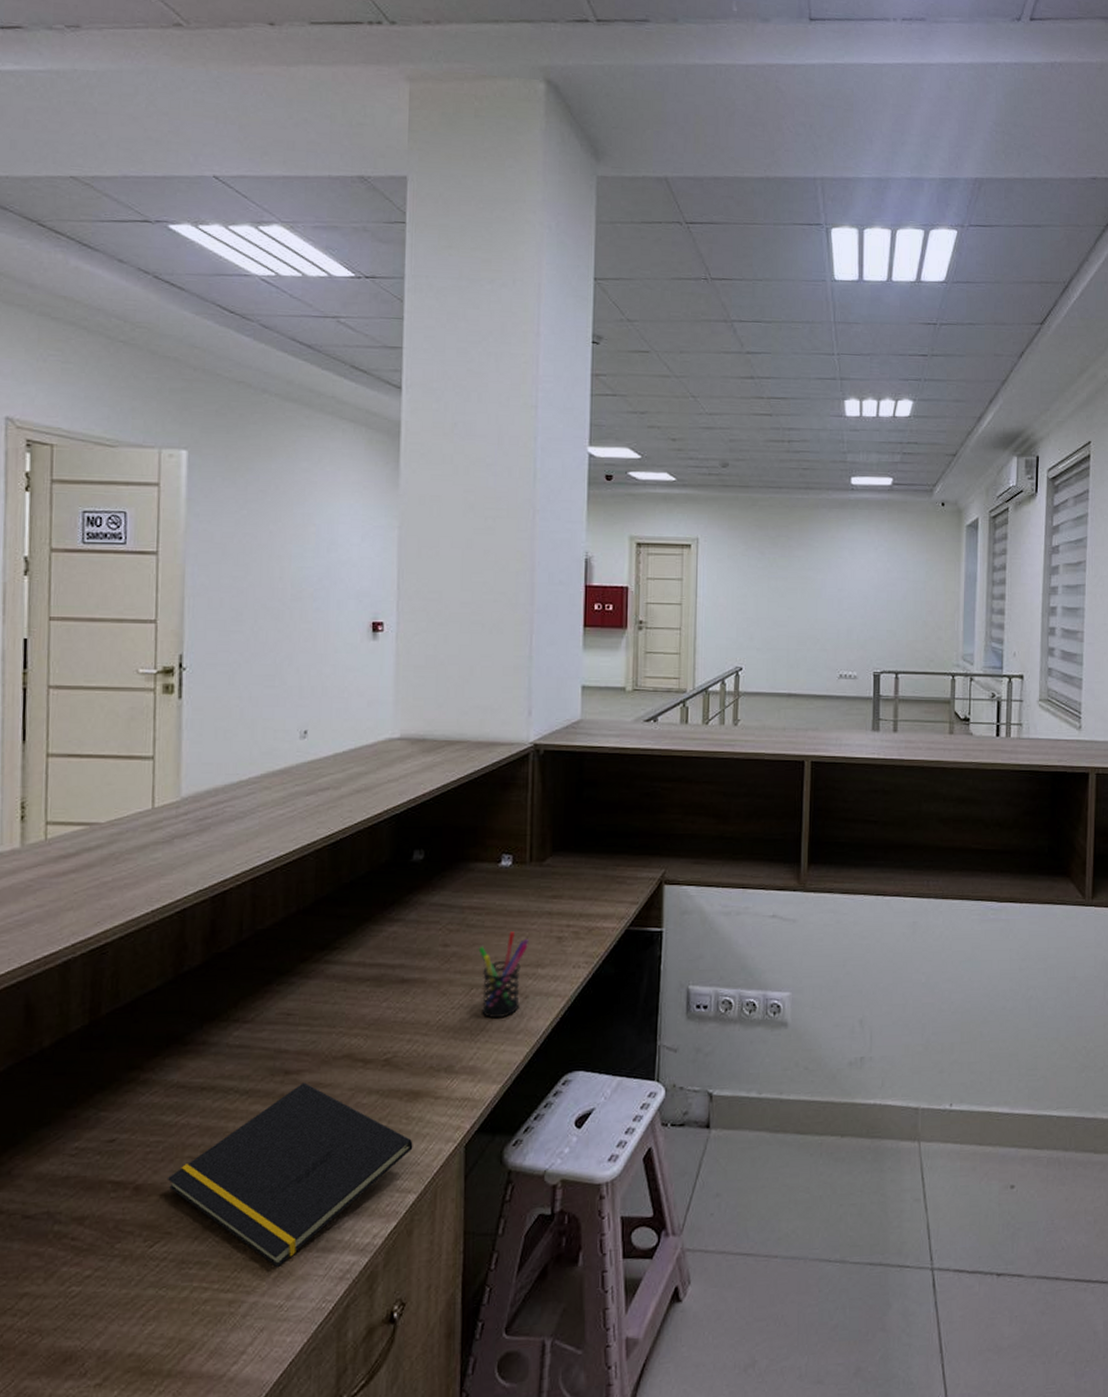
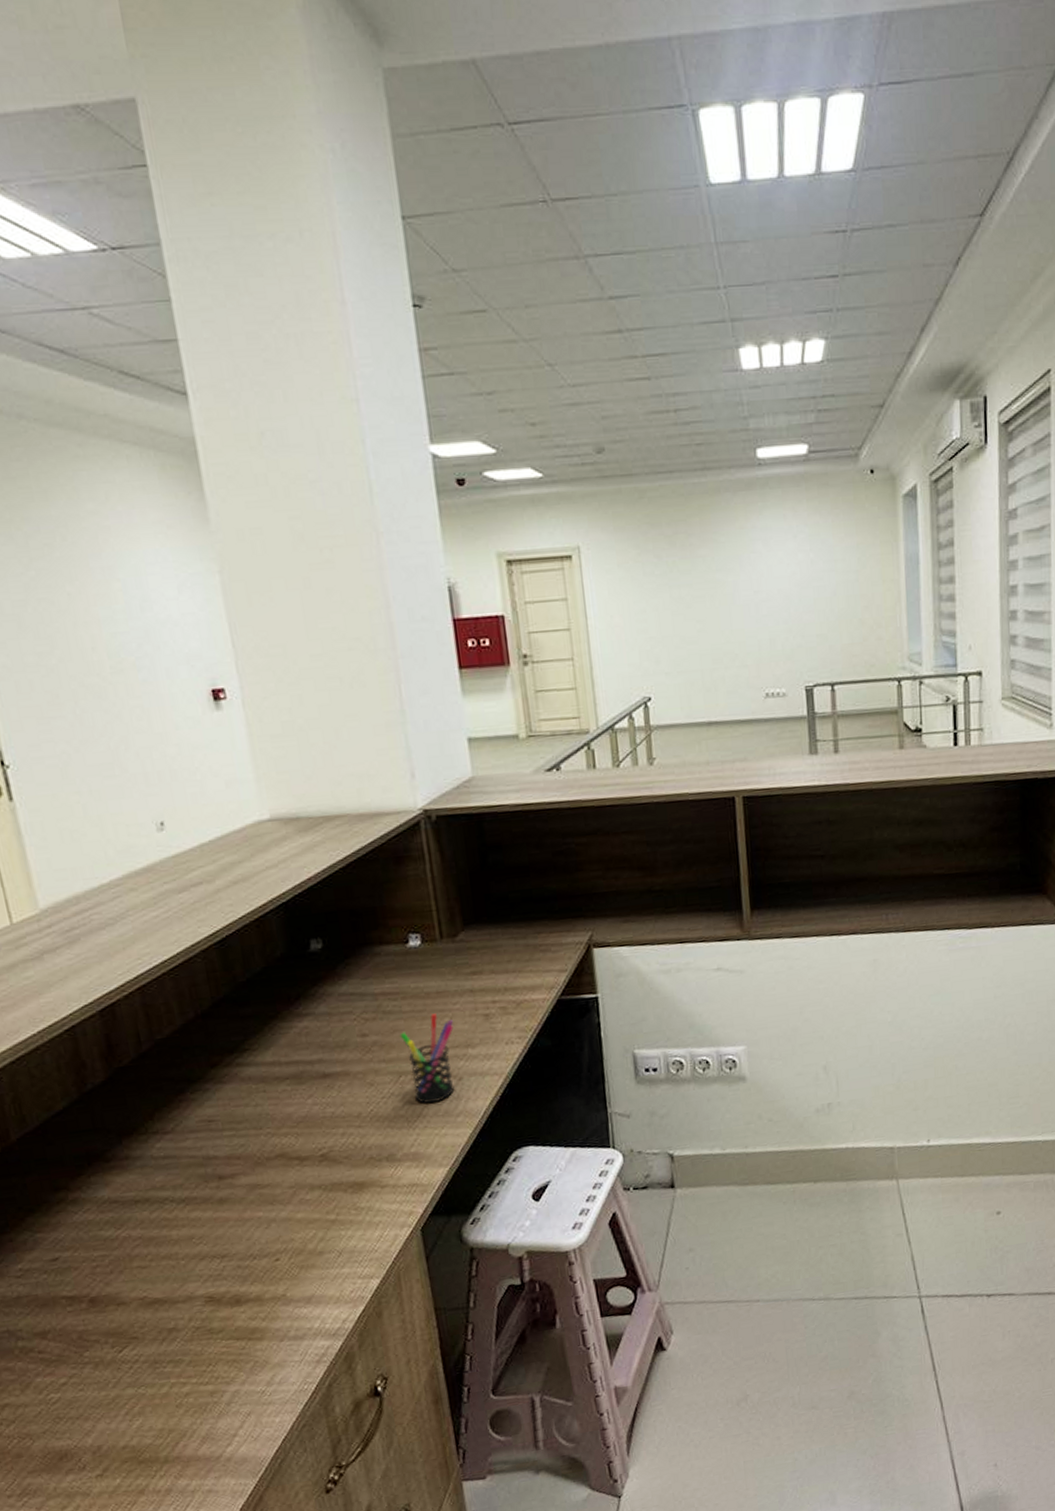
notepad: present [167,1082,413,1267] -> none [120,1185,368,1358]

